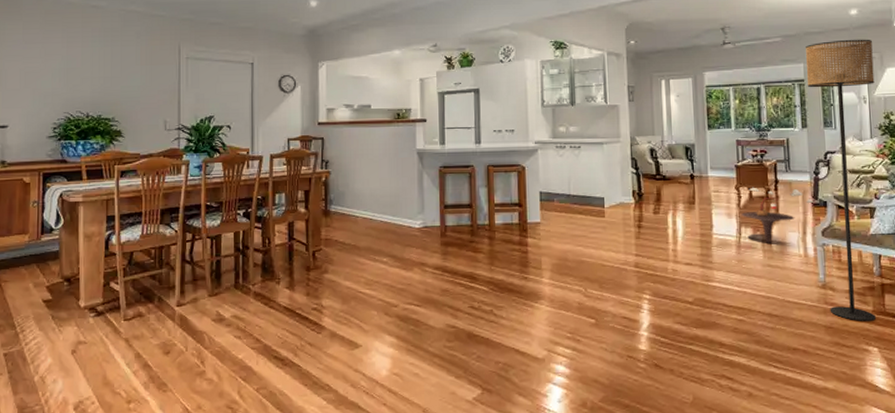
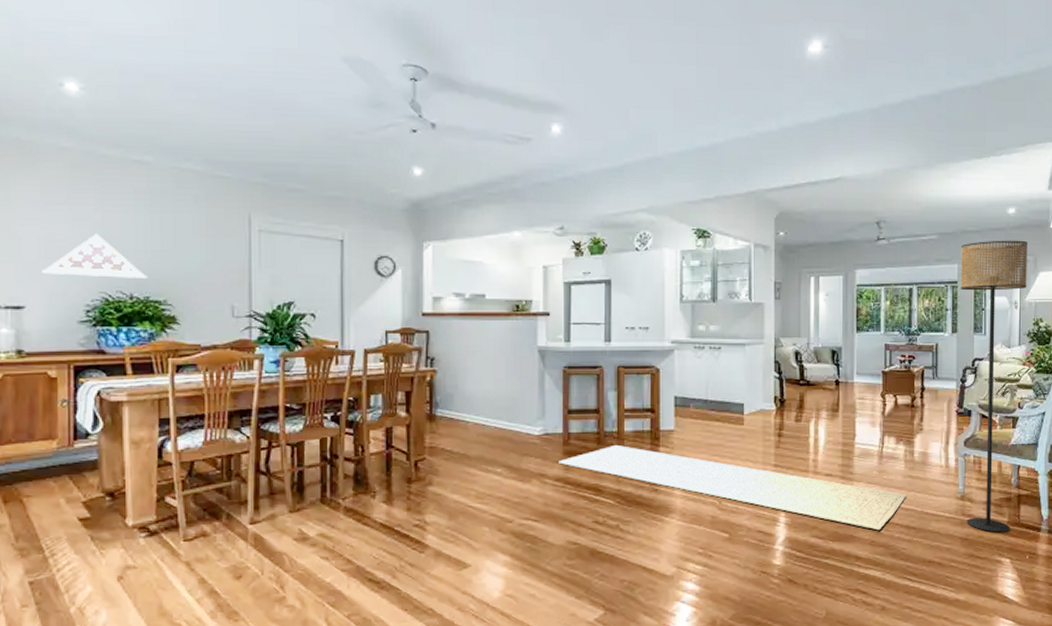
display case: none [20,65,101,101] -> present [40,234,148,278]
rug: none [437,236,768,318] -> present [559,444,907,531]
side table: present [741,187,814,244] -> none [885,394,959,455]

